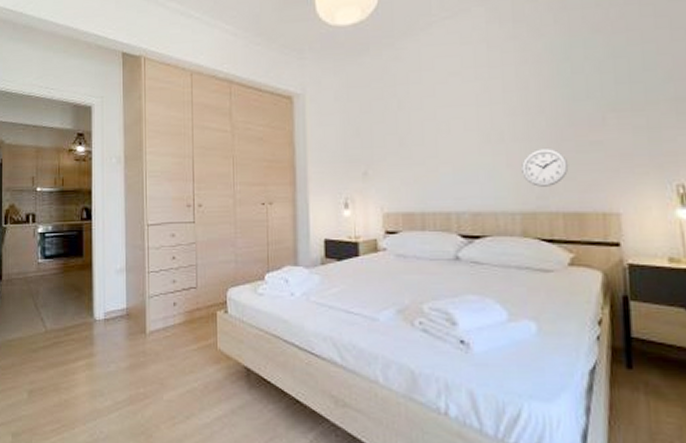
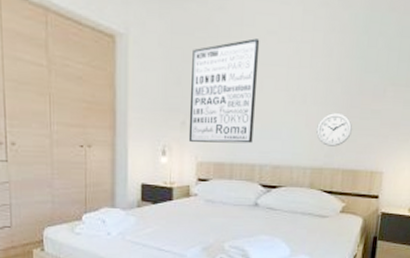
wall art: none [370,81,445,192] -> present [188,38,260,144]

